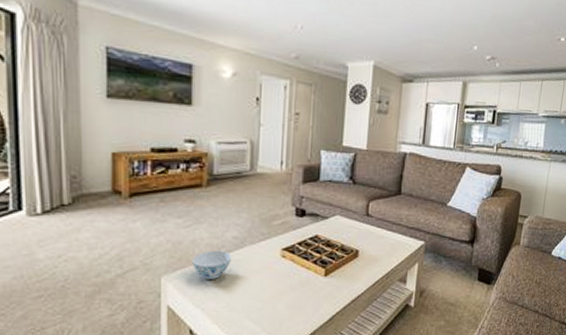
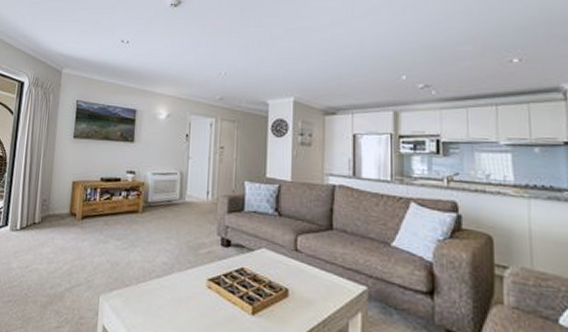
bowl: present [192,250,231,279] -> none [126,274,160,304]

